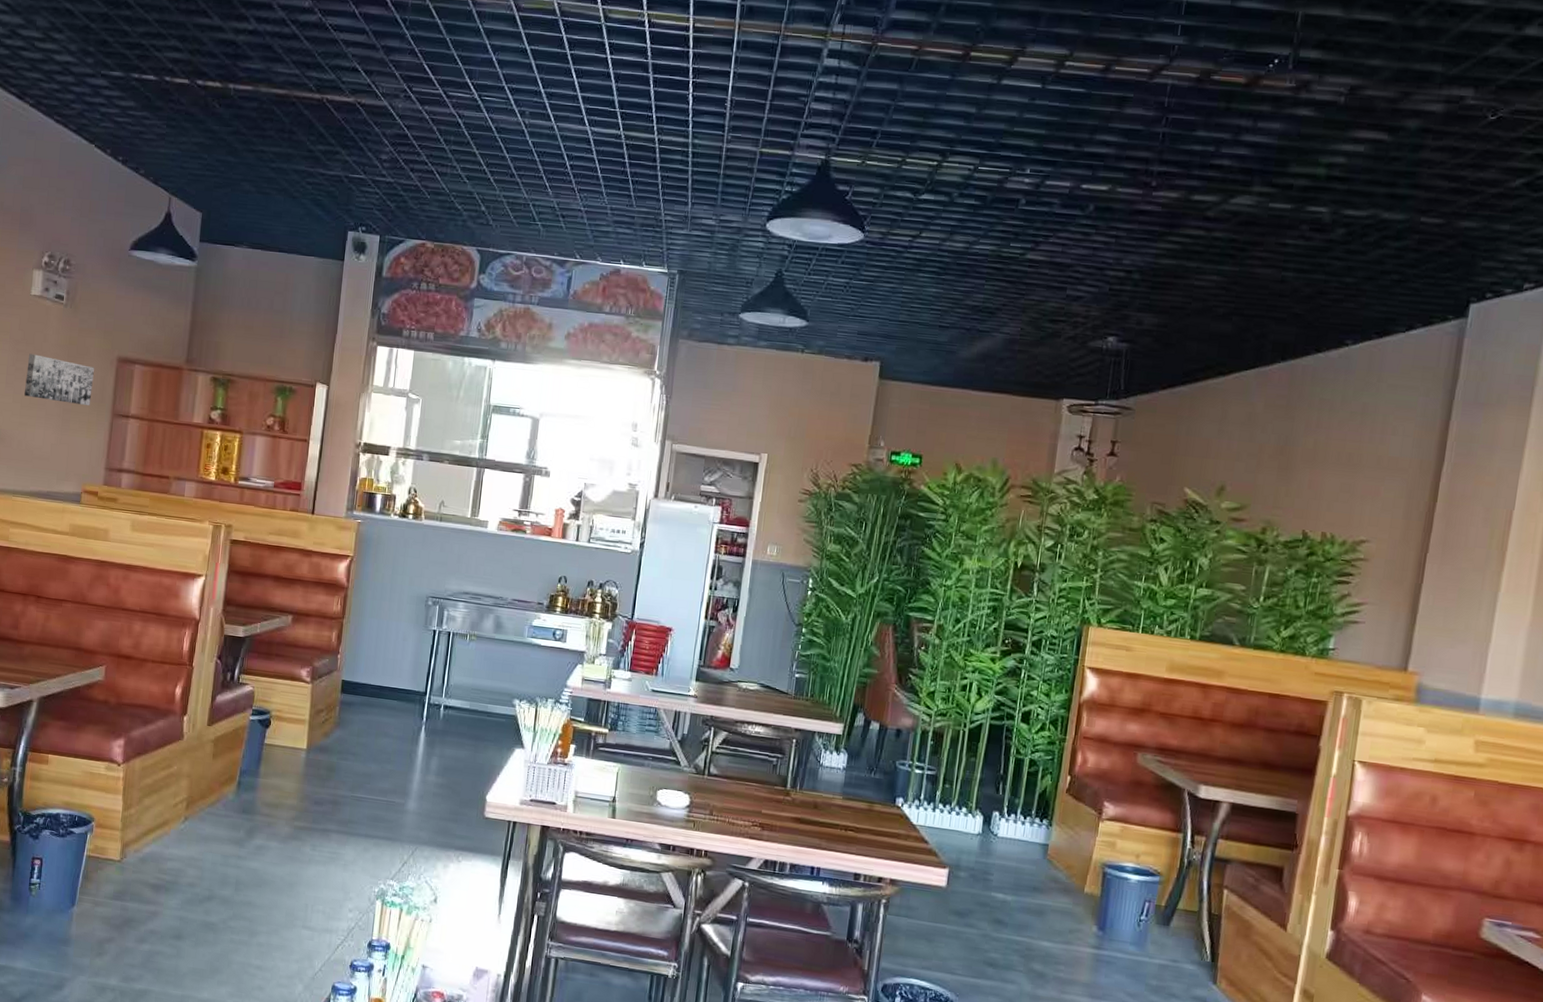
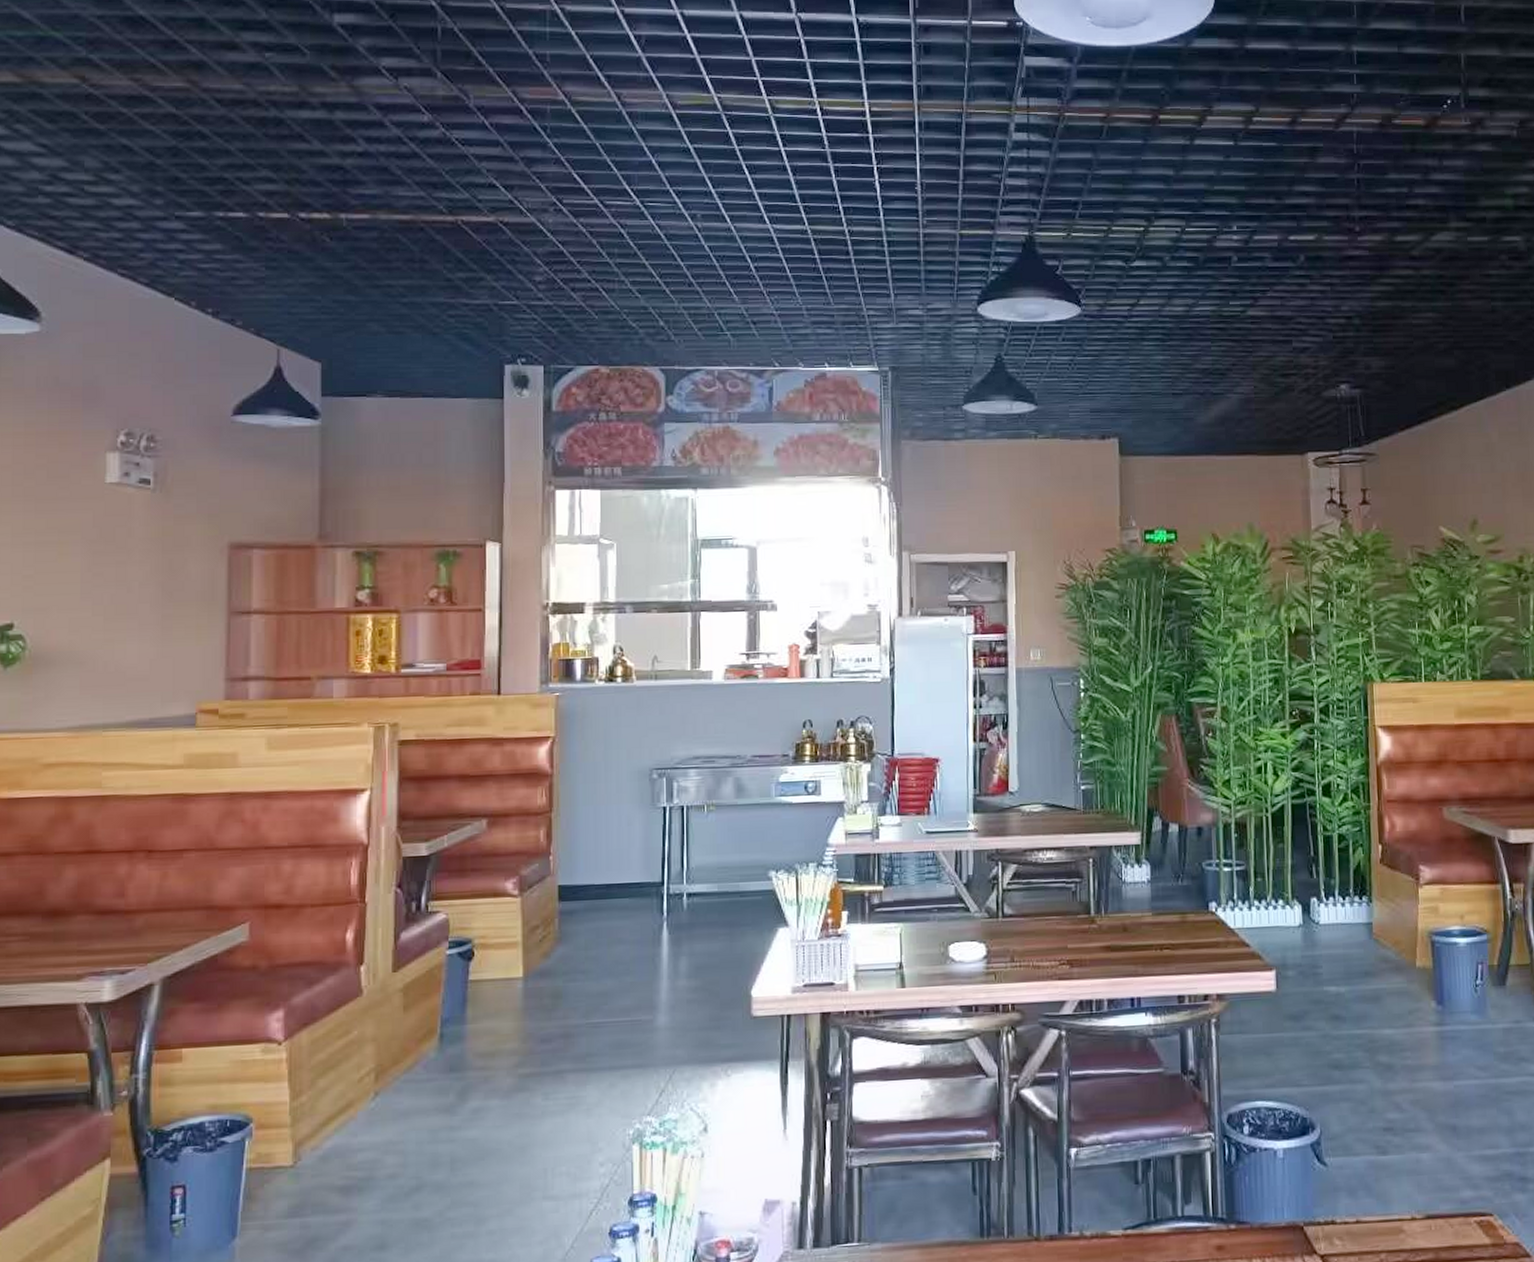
wall art: present [24,353,94,406] -> none [108,553,199,607]

